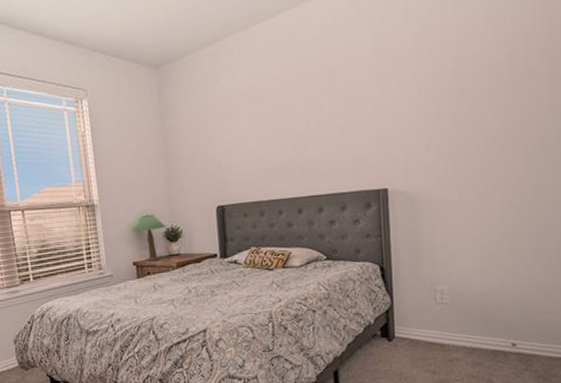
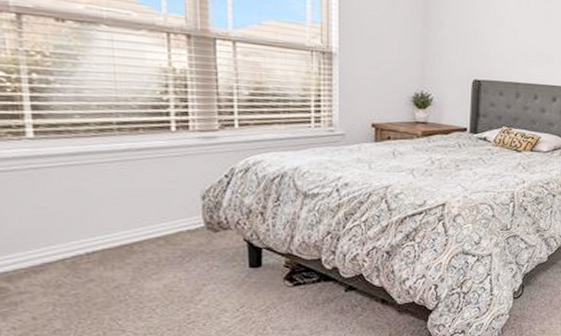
table lamp: present [132,214,167,262] -> none [375,74,416,126]

